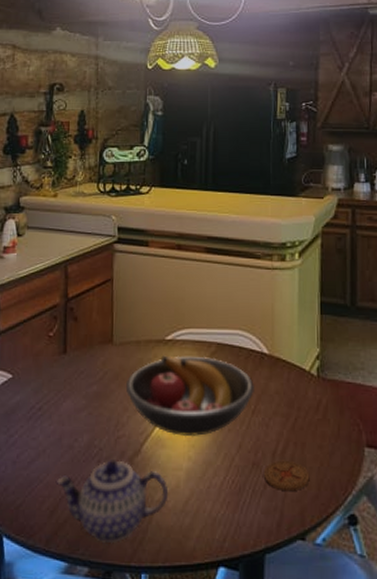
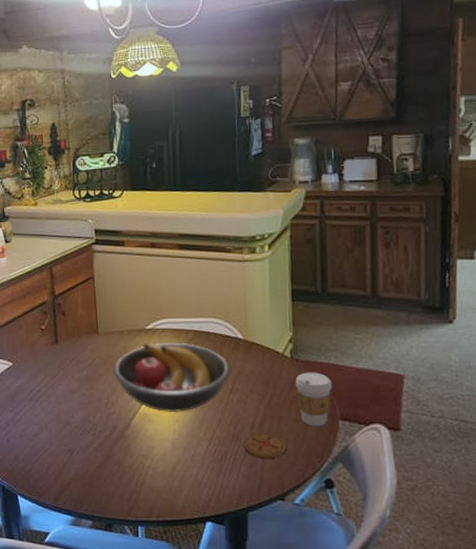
teapot: present [55,460,169,544] -> none [58,433,158,502]
coffee cup: none [321,392,359,453] -> present [295,372,332,426]

